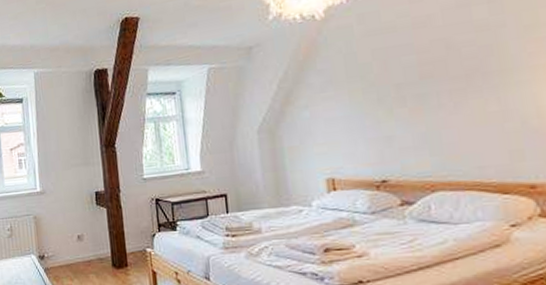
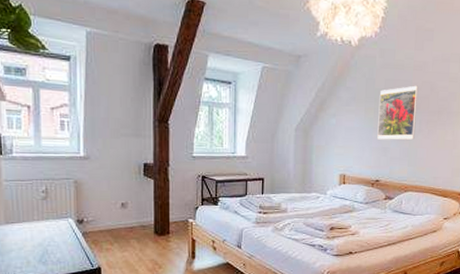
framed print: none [366,47,434,128] -> present [377,85,419,140]

